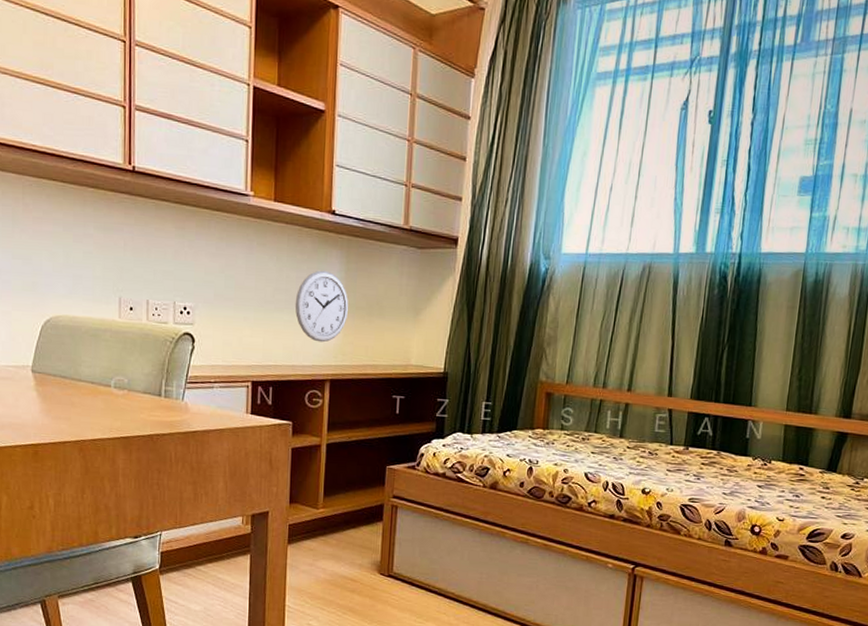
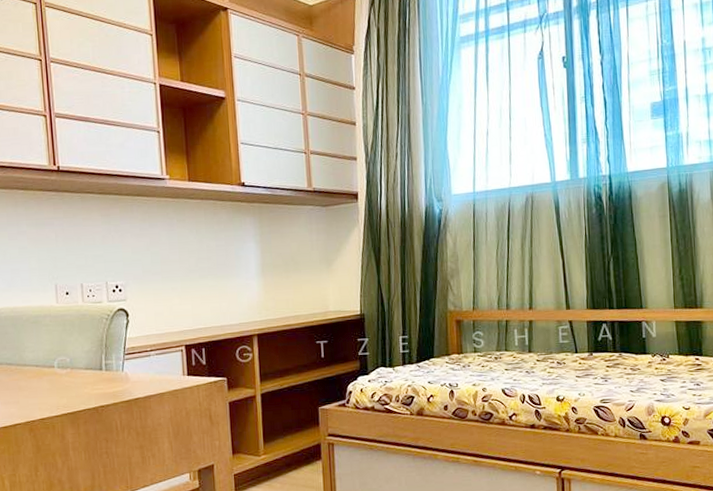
wall clock: present [295,270,349,343] -> none [217,236,267,302]

